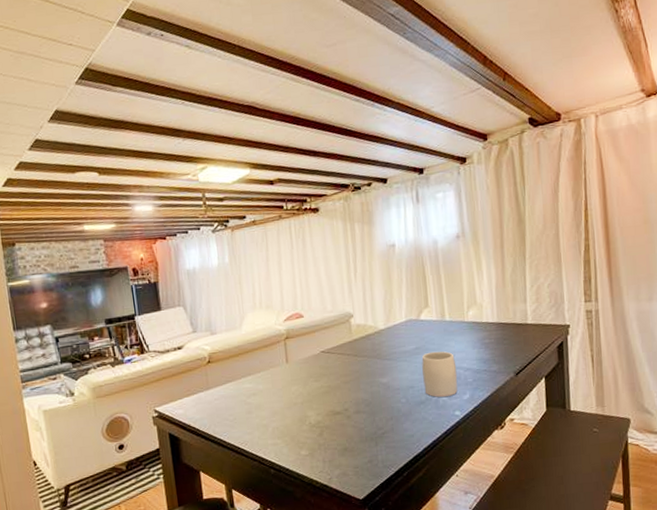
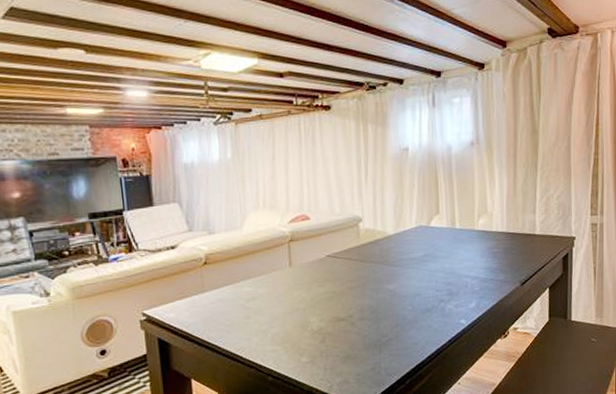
mug: present [421,351,458,398] -> none [430,259,465,306]

